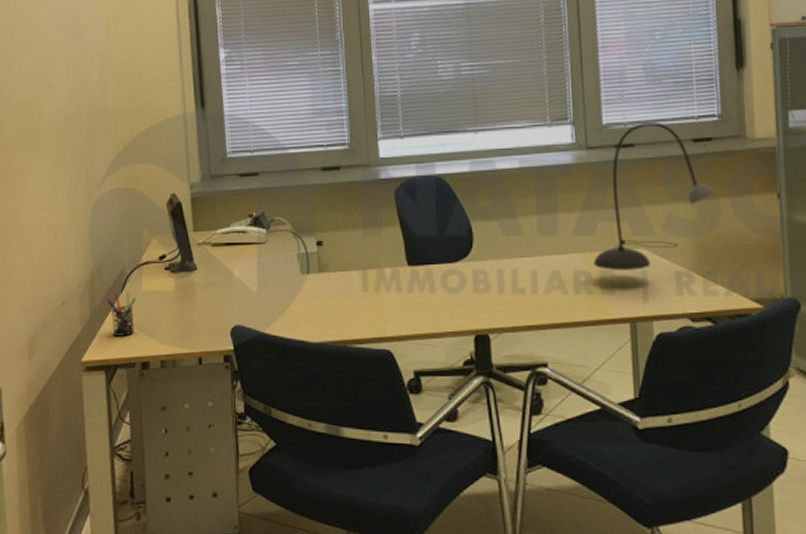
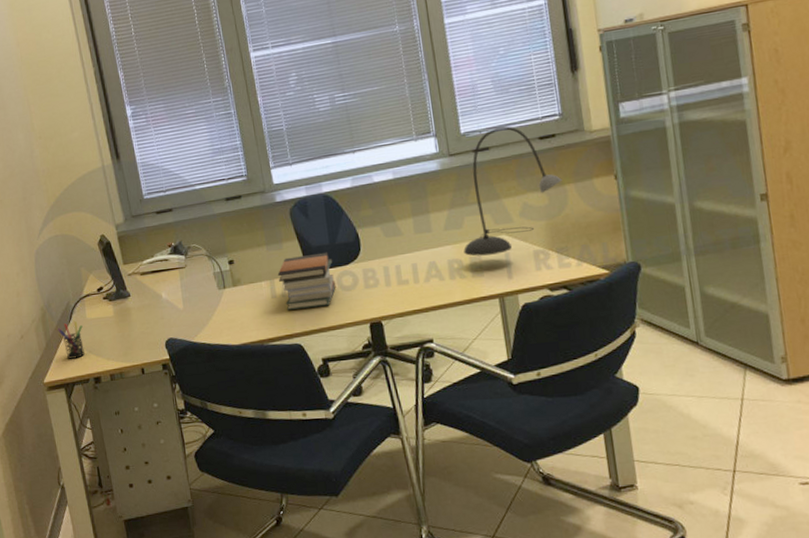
book stack: none [372,244,440,309] -> present [277,252,336,310]

